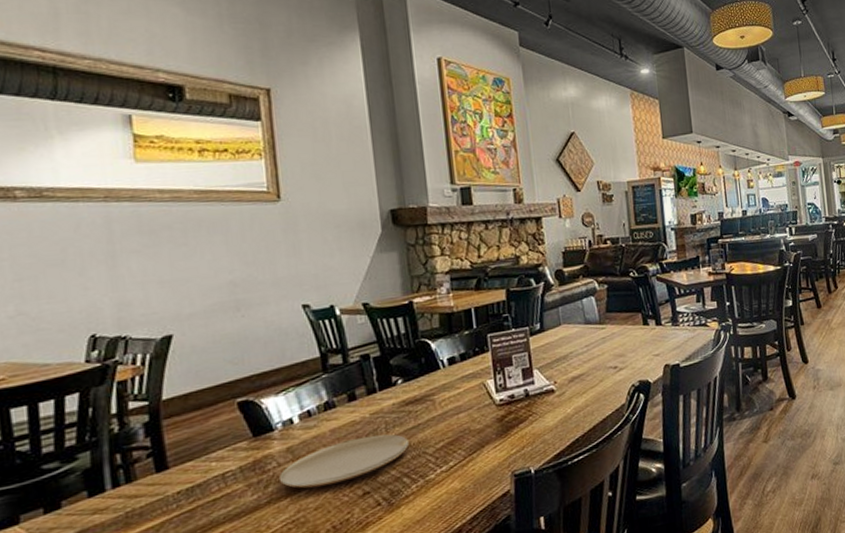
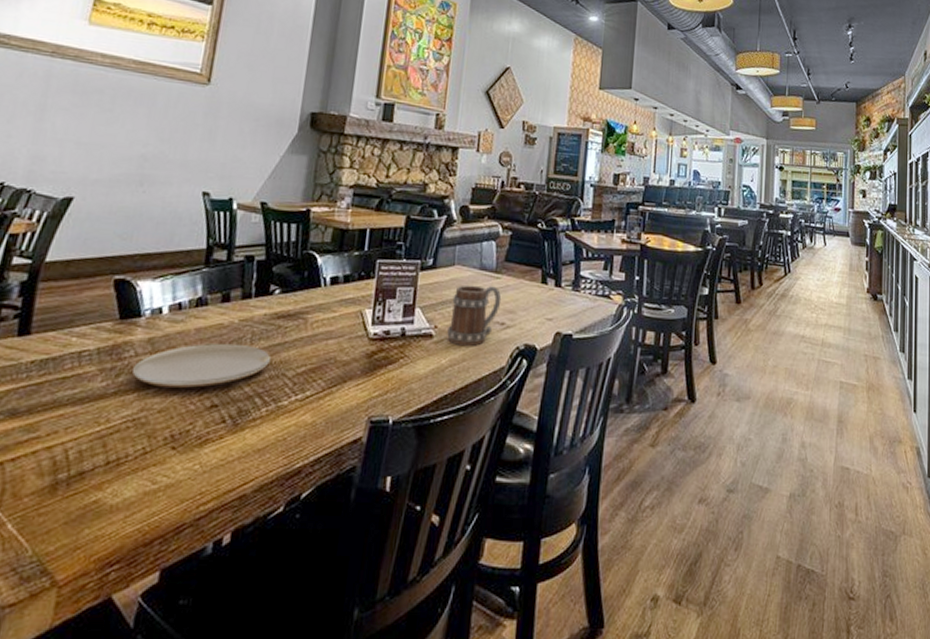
beer mug: none [565,336,611,395] -> present [447,284,502,346]

